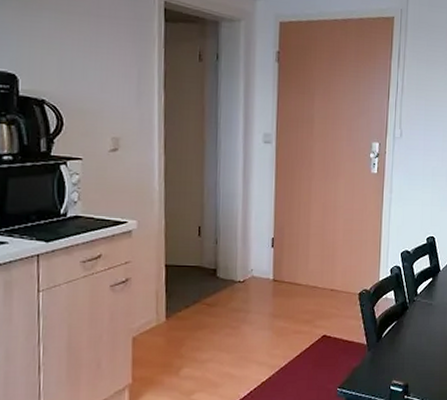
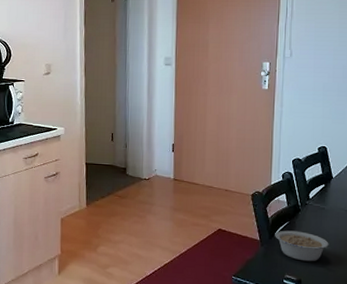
legume: none [382,331,437,364] -> present [275,230,330,262]

